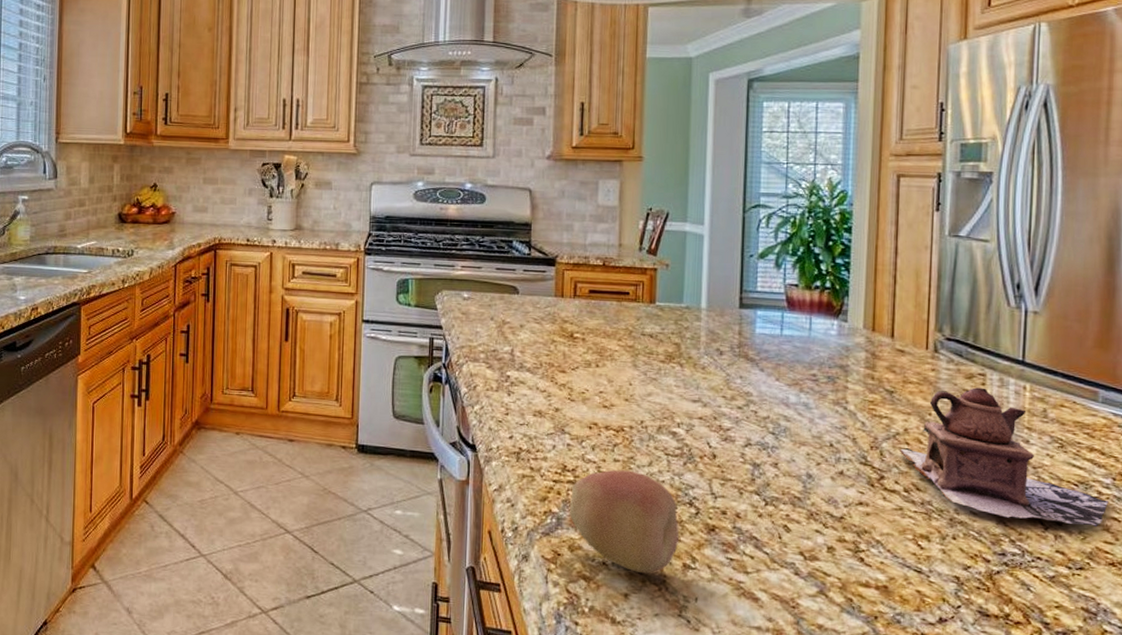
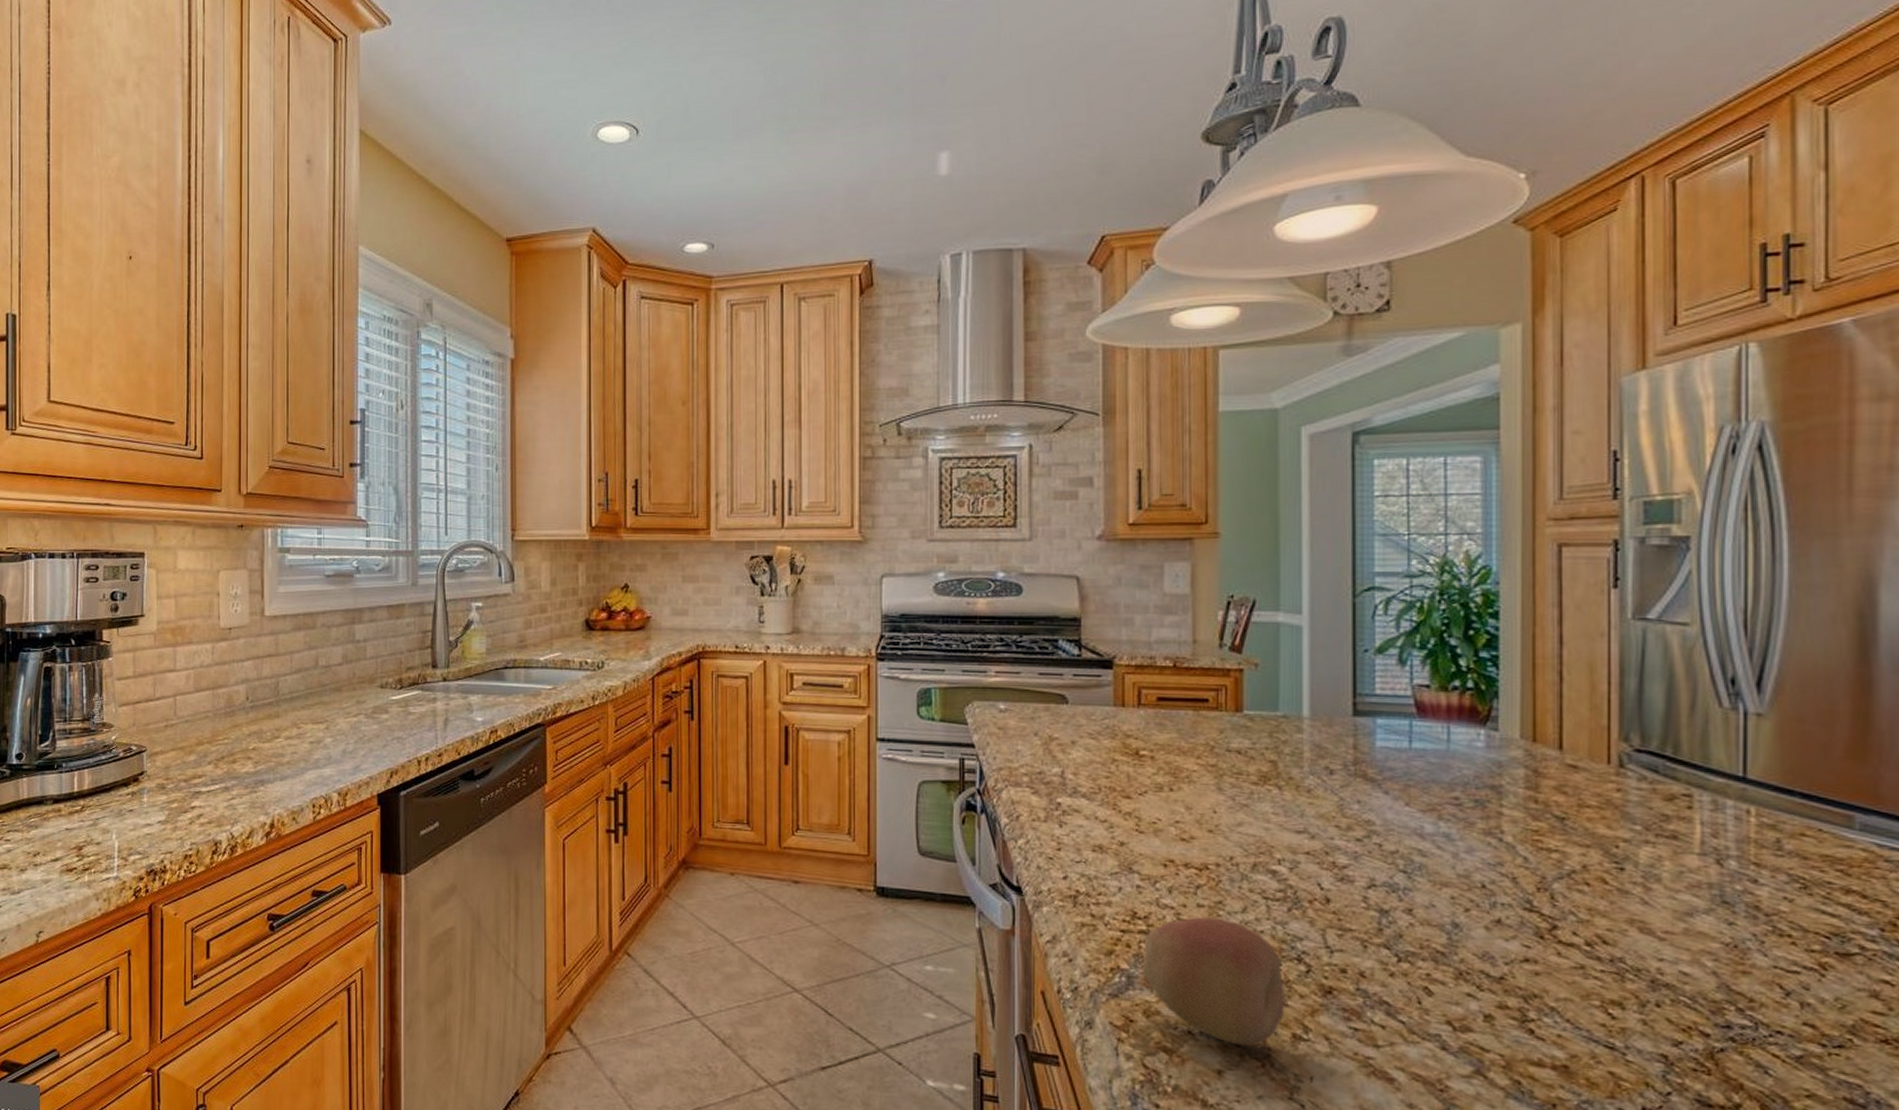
teapot: present [899,387,1108,527] -> none [1576,812,1876,992]

